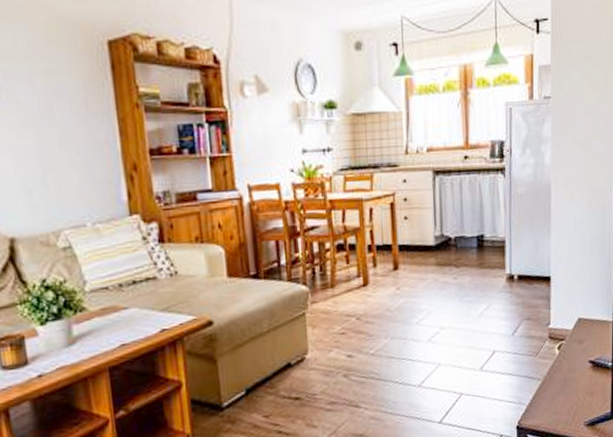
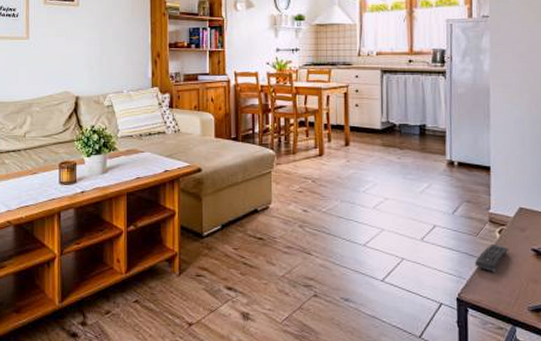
remote control: none [534,361,568,392] -> present [474,243,509,272]

